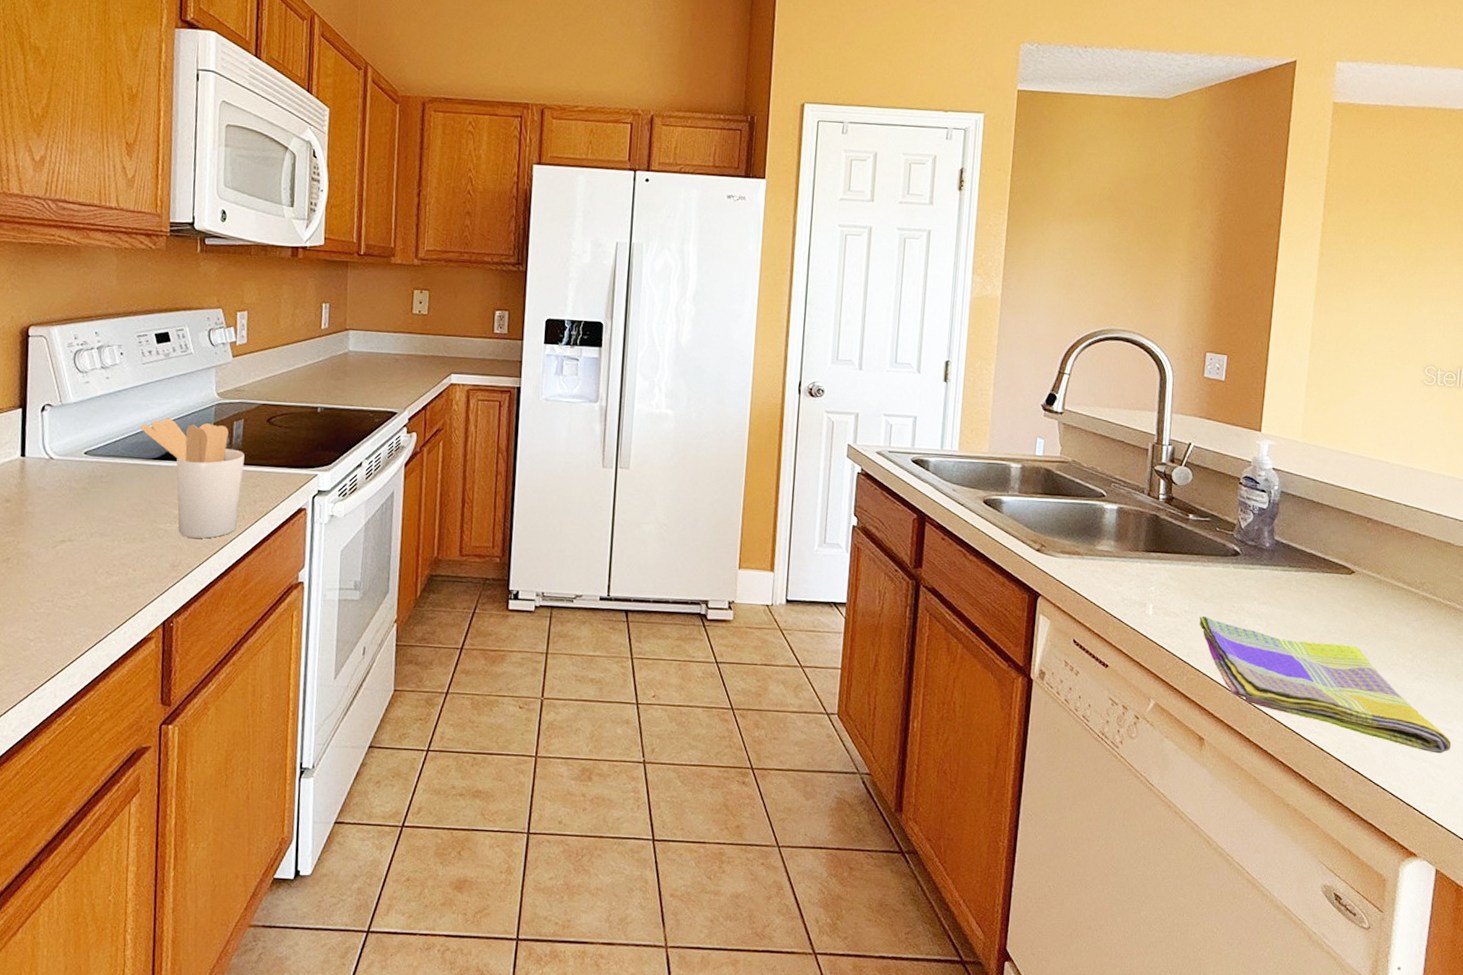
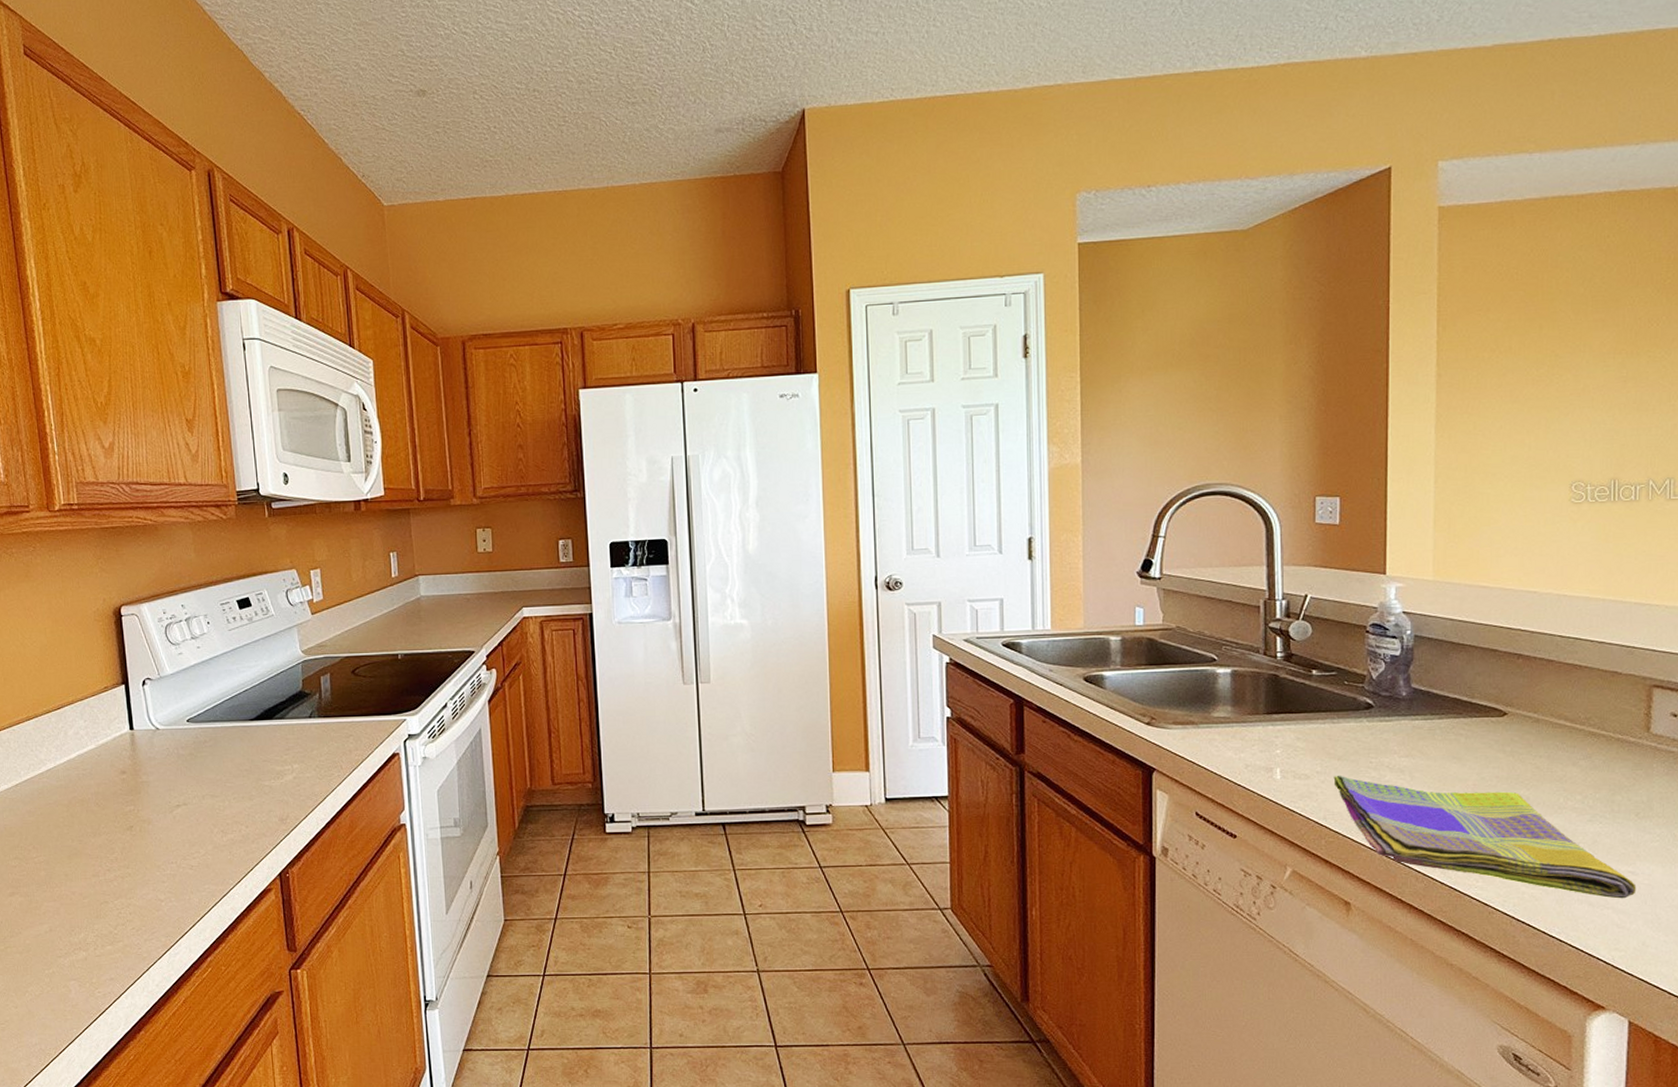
utensil holder: present [141,418,245,539] -> none [235,679,337,791]

